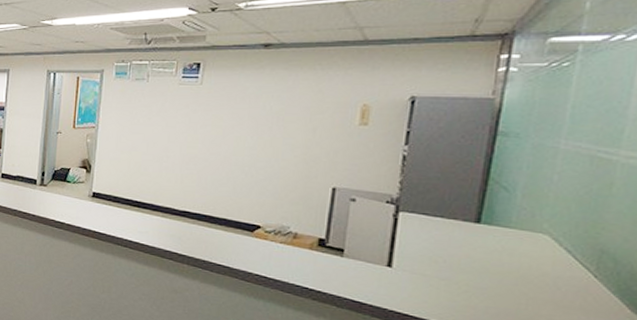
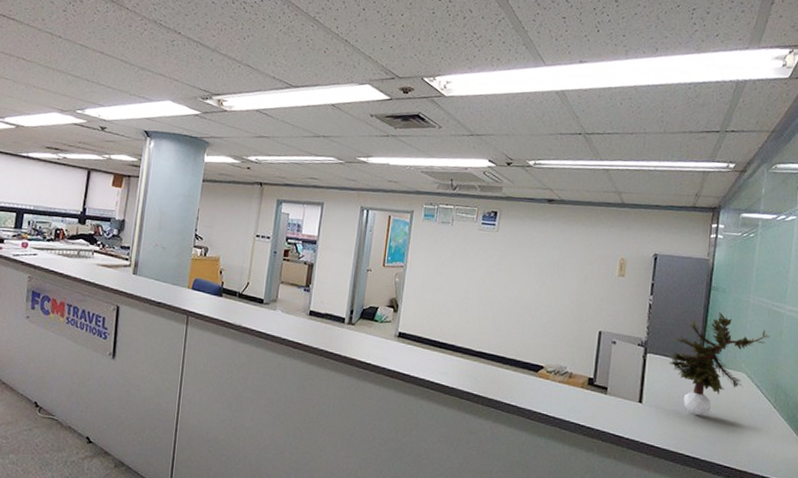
potted plant: none [430,162,591,283] -> present [669,312,770,415]

